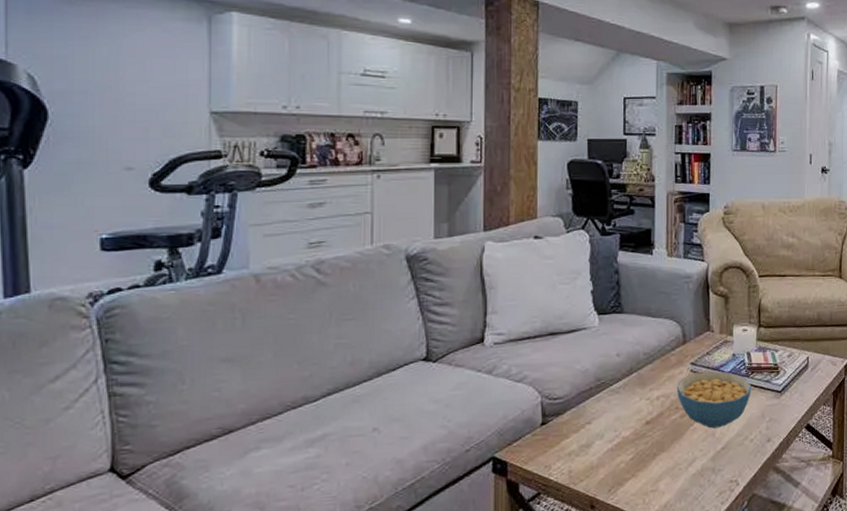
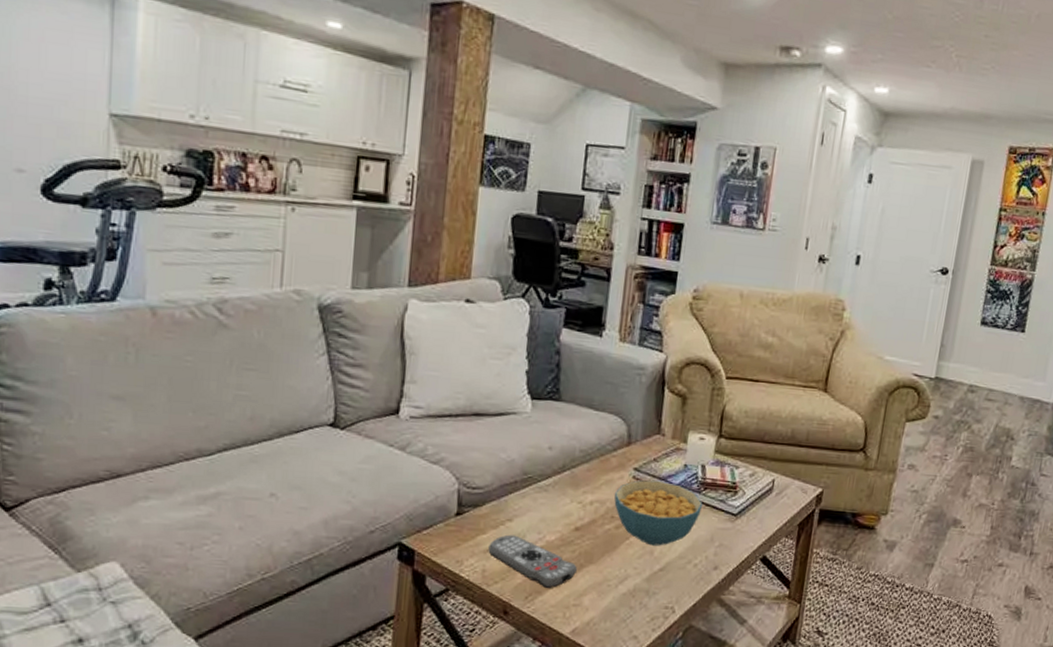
remote control: none [572,435,651,479] -> present [488,534,577,588]

